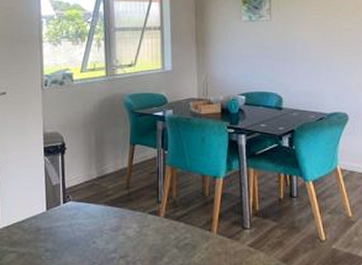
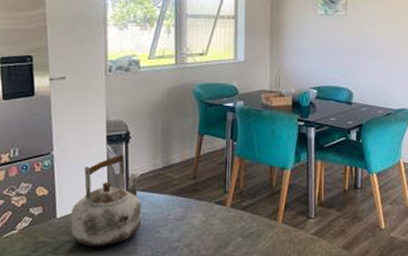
kettle: none [12,164,78,257] -> present [71,153,142,246]

